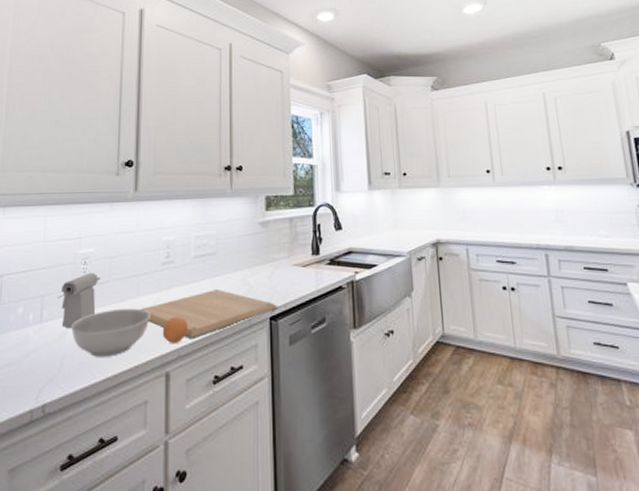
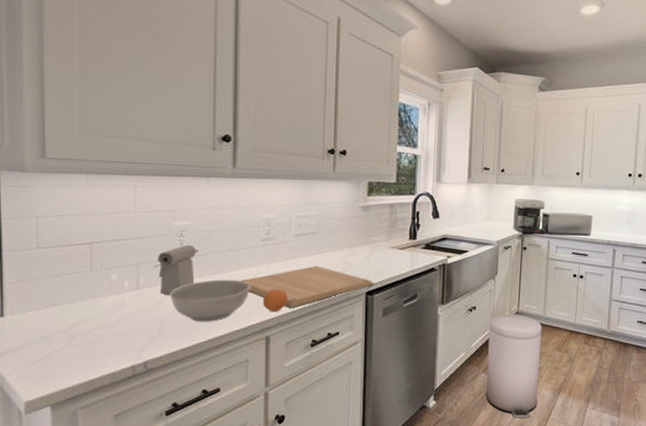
pedal bin: none [411,337,485,478] -> present [486,313,542,419]
coffee maker: none [422,203,462,242] -> present [513,199,546,235]
toaster: none [455,214,516,241] -> present [541,212,593,236]

